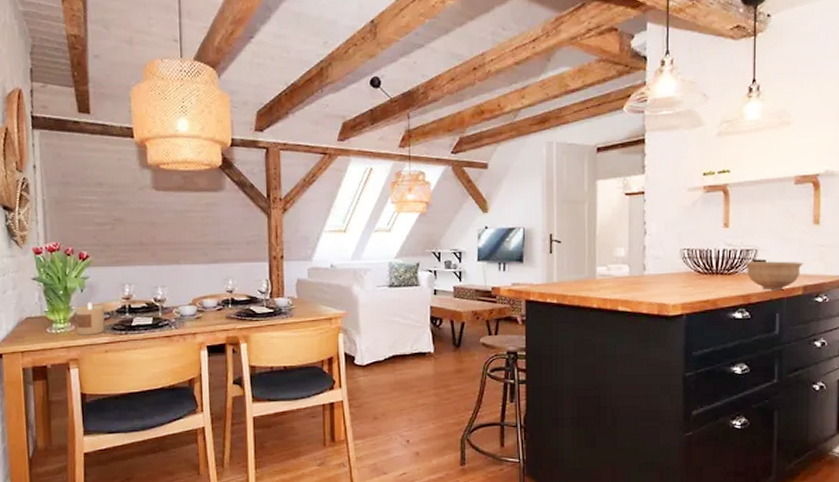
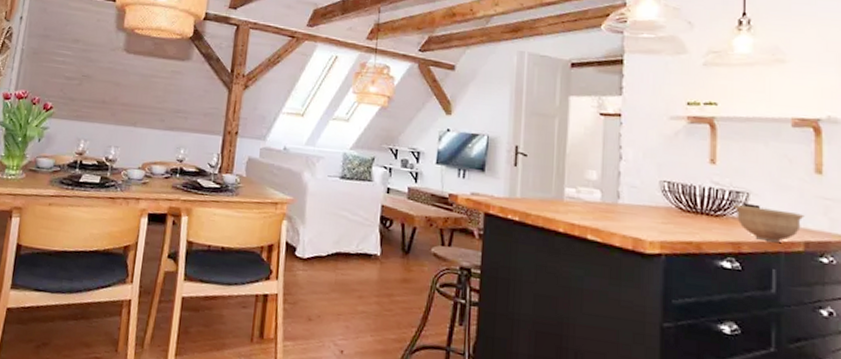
candle: present [75,302,105,335] -> none [26,152,58,186]

